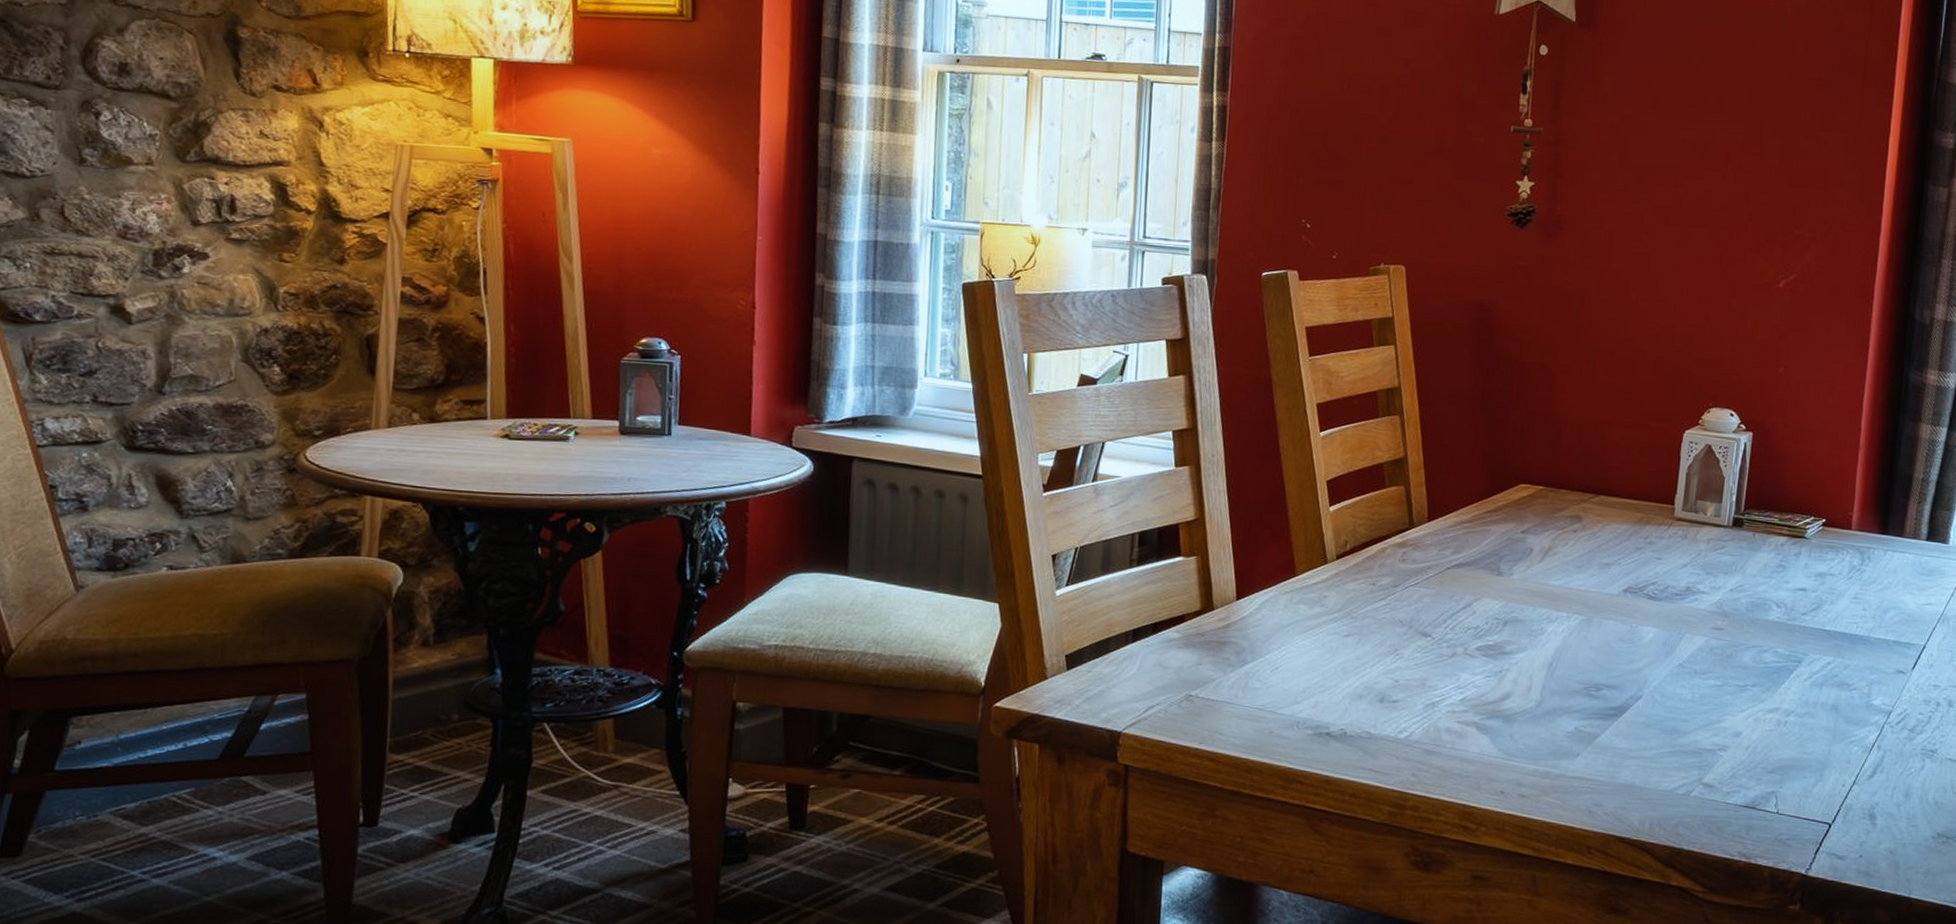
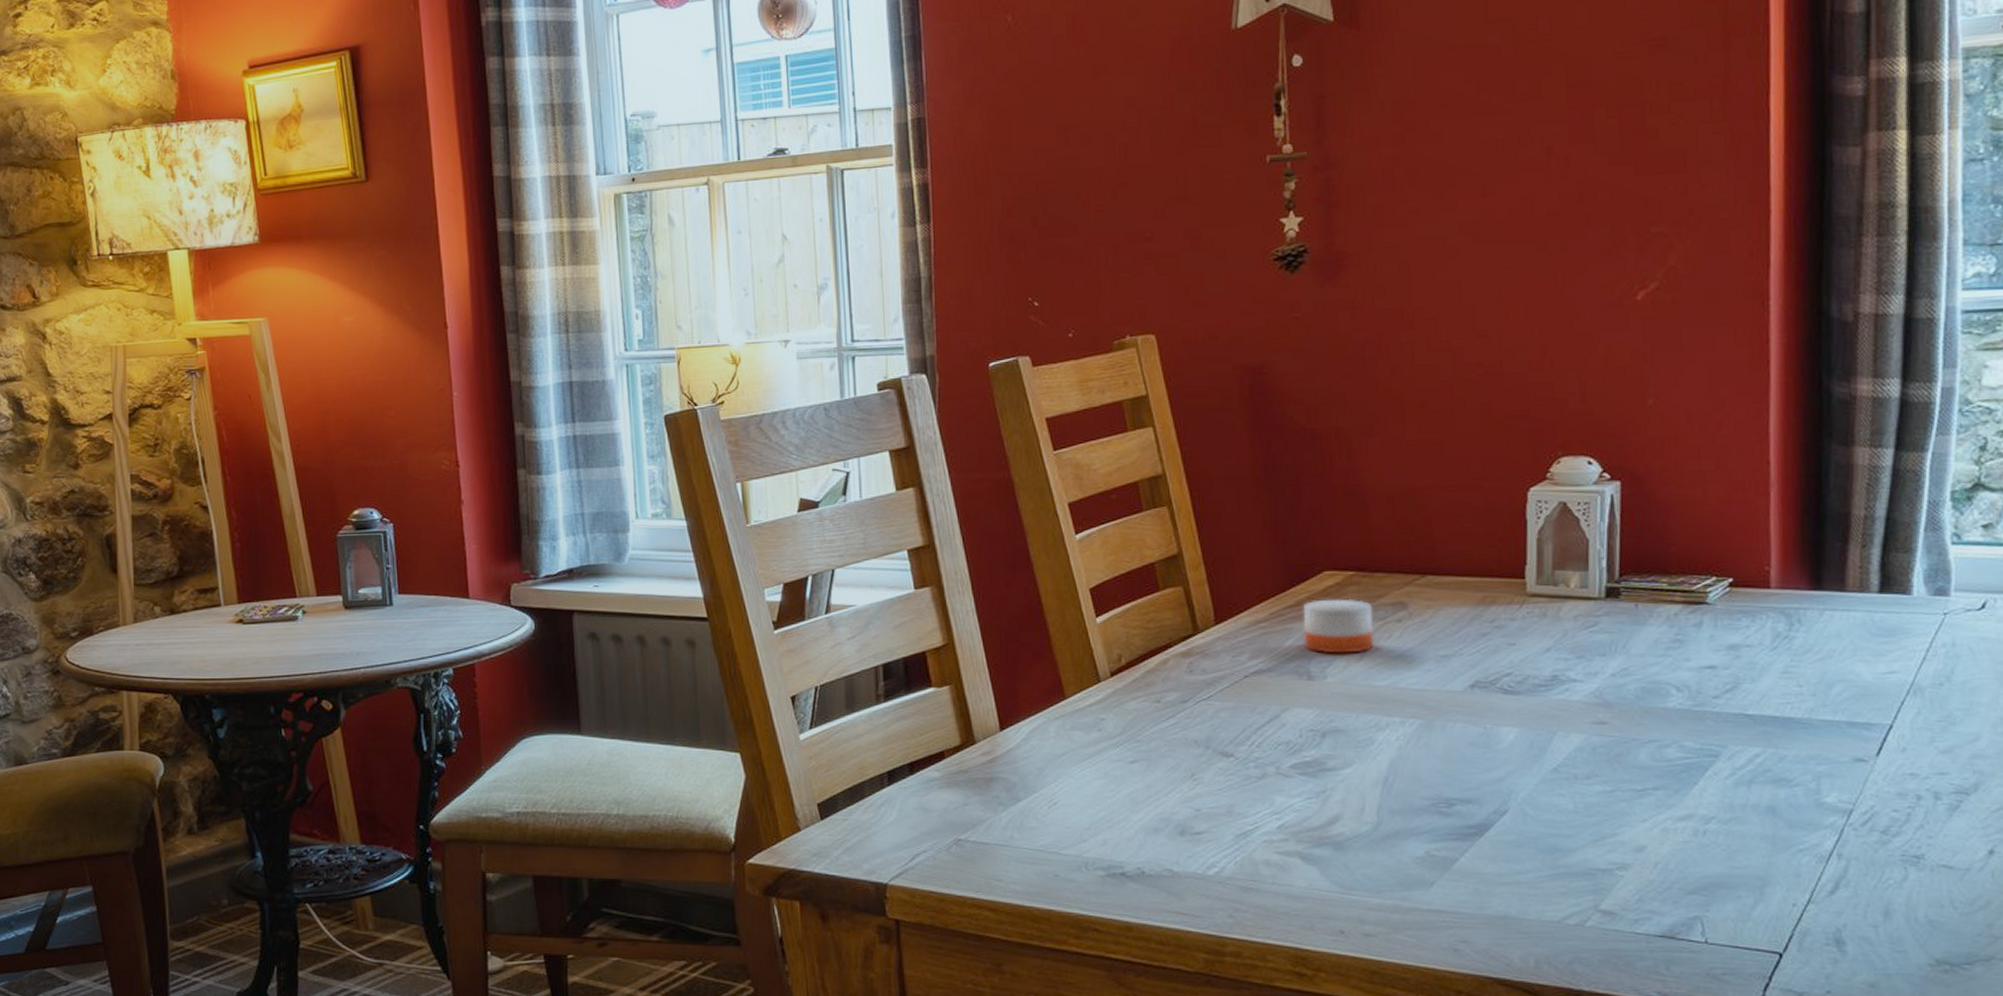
candle: none [1498,507,1556,556] -> present [1303,597,1373,654]

